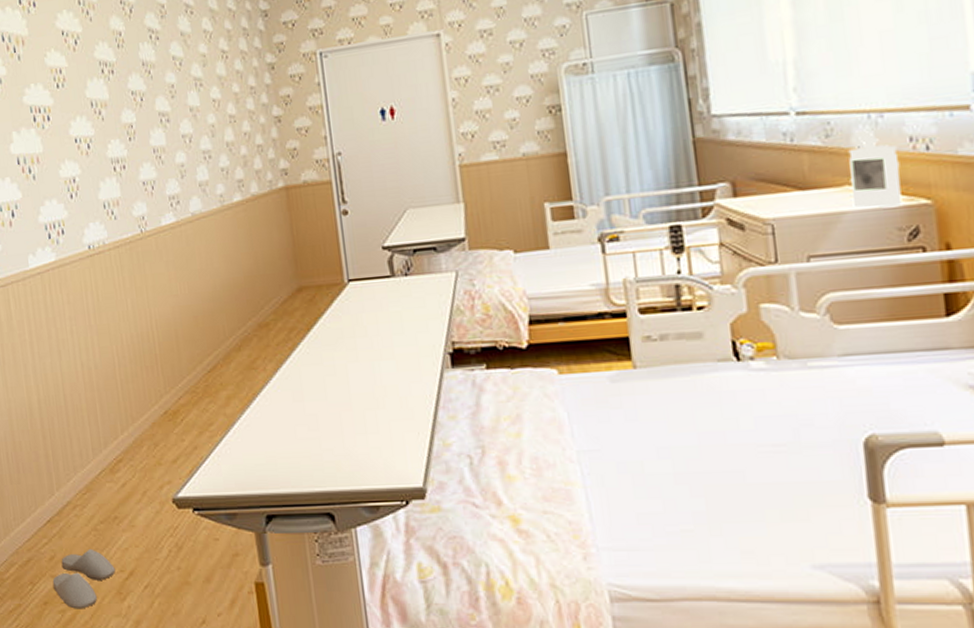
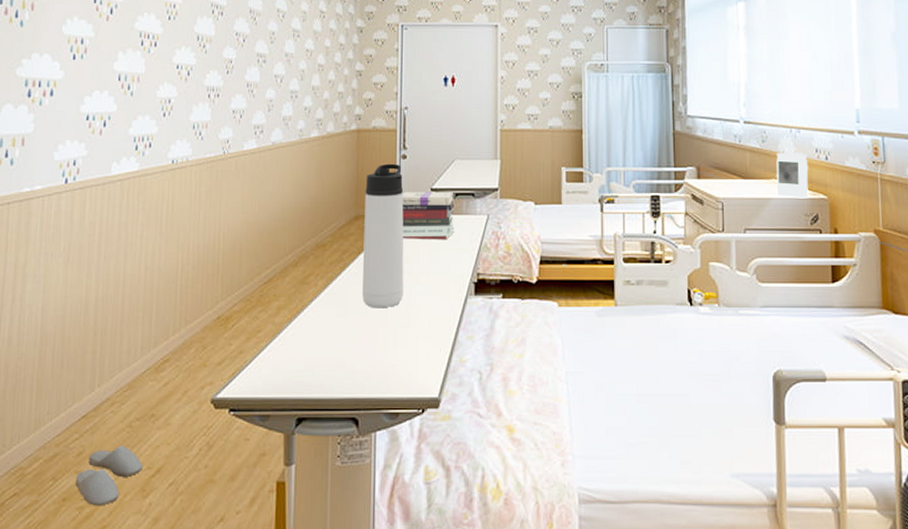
thermos bottle: none [304,221,367,391] -> present [361,163,404,308]
books: none [349,247,417,309] -> present [402,191,454,239]

